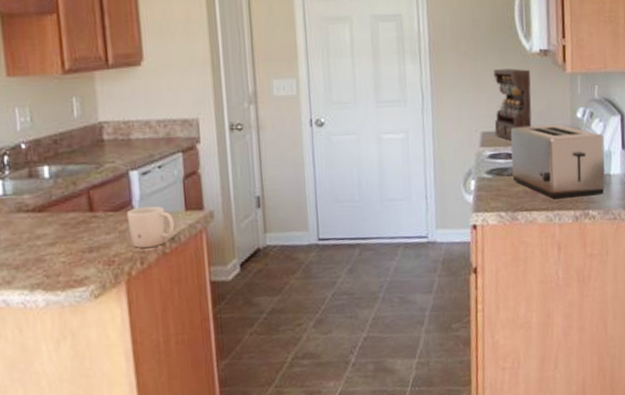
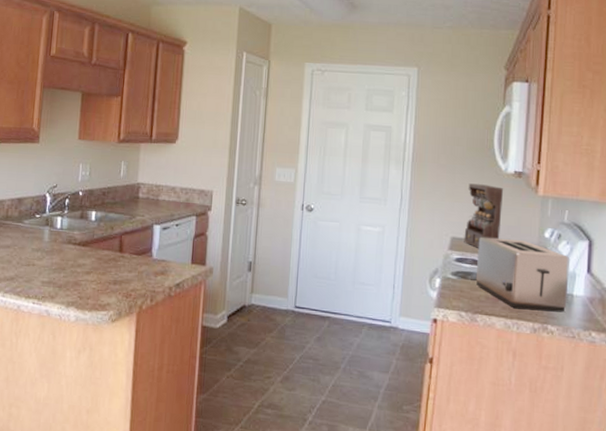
mug: present [126,205,175,249] -> none [145,254,182,289]

